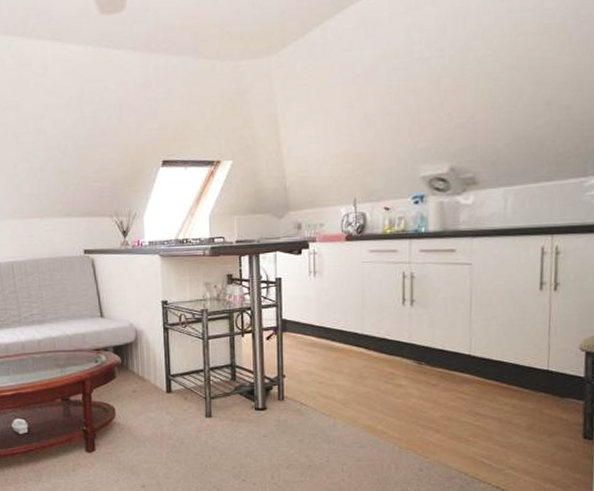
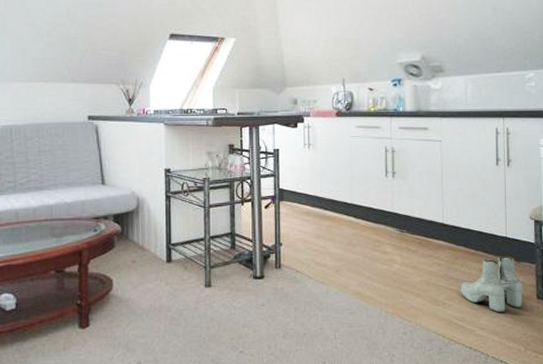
boots: none [489,391,566,452] -> present [461,256,523,313]

